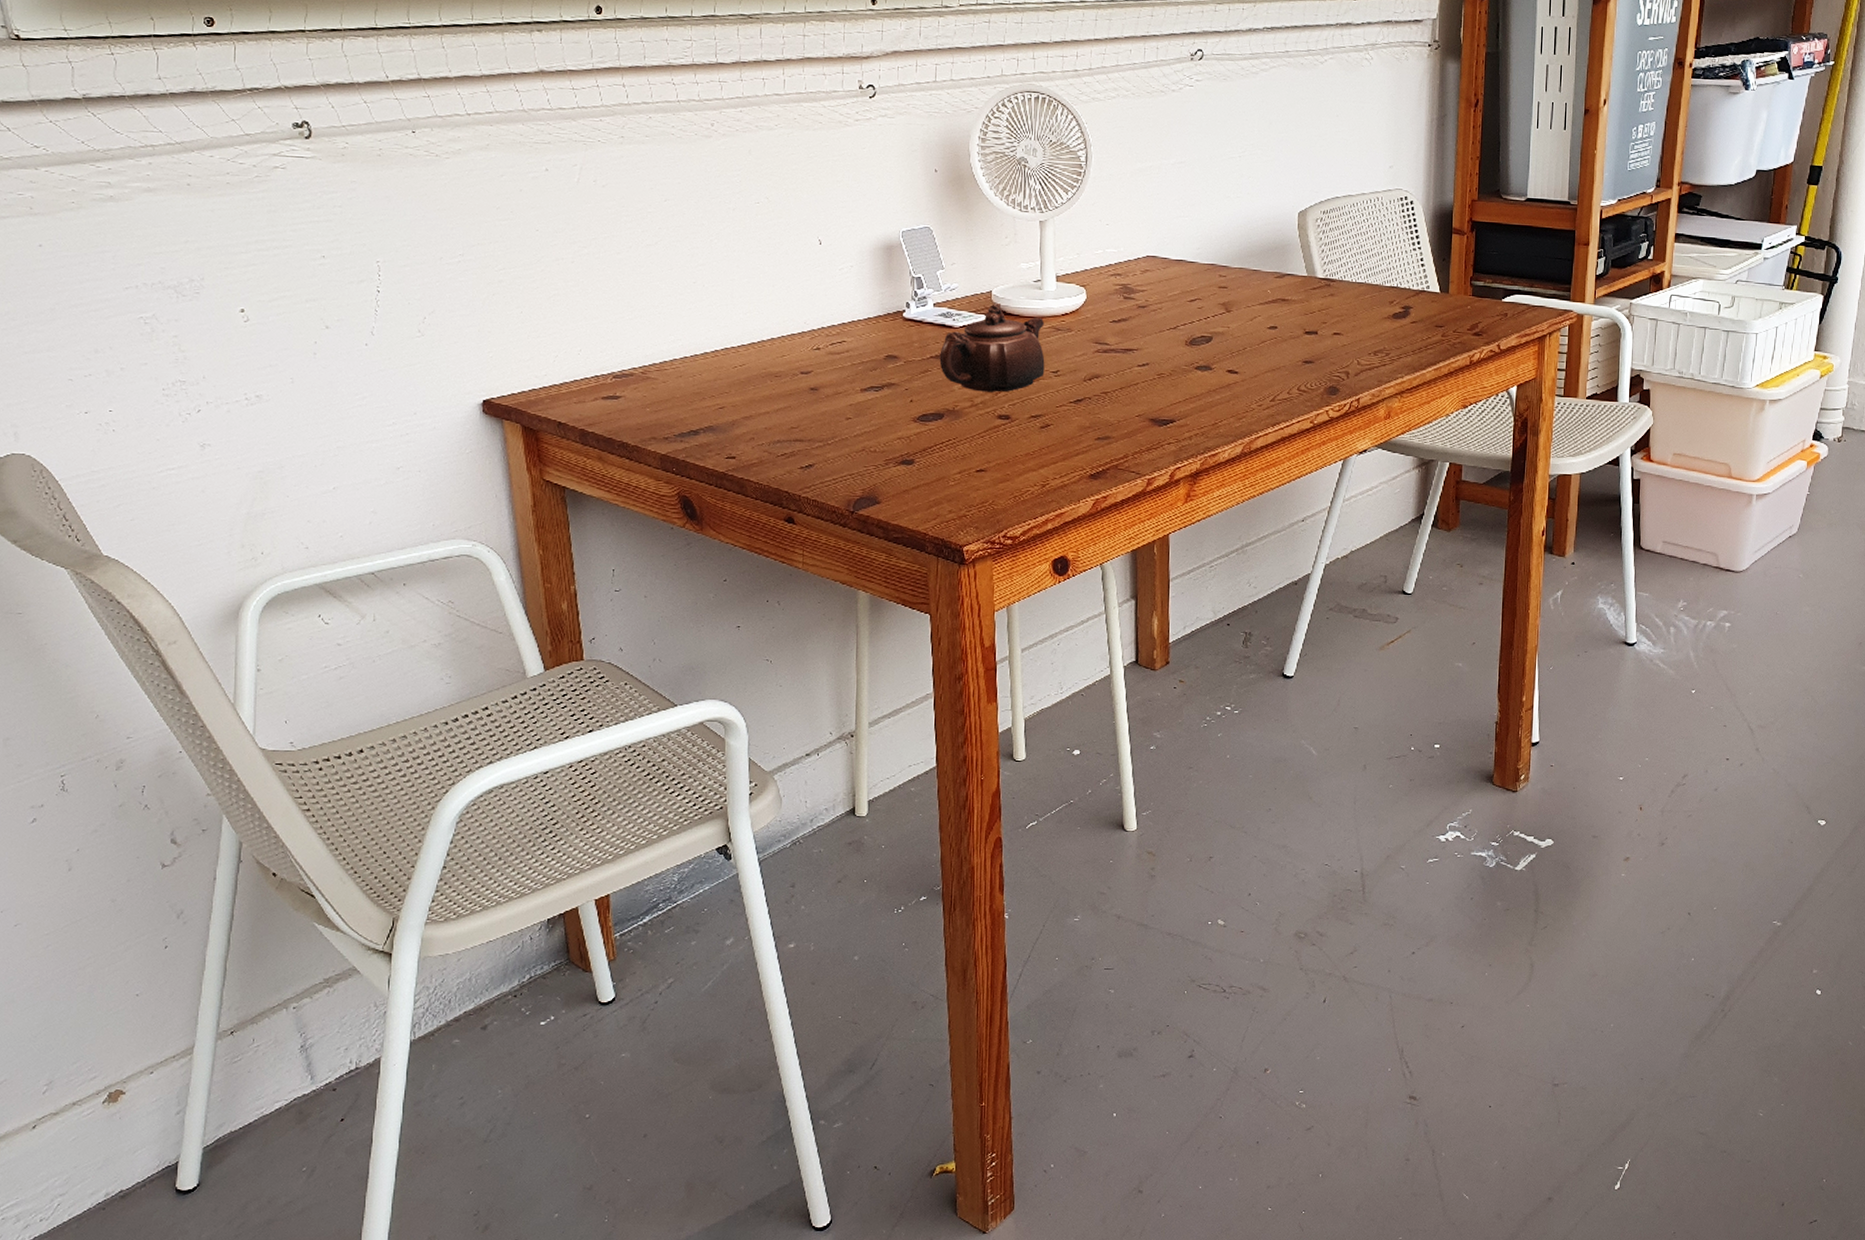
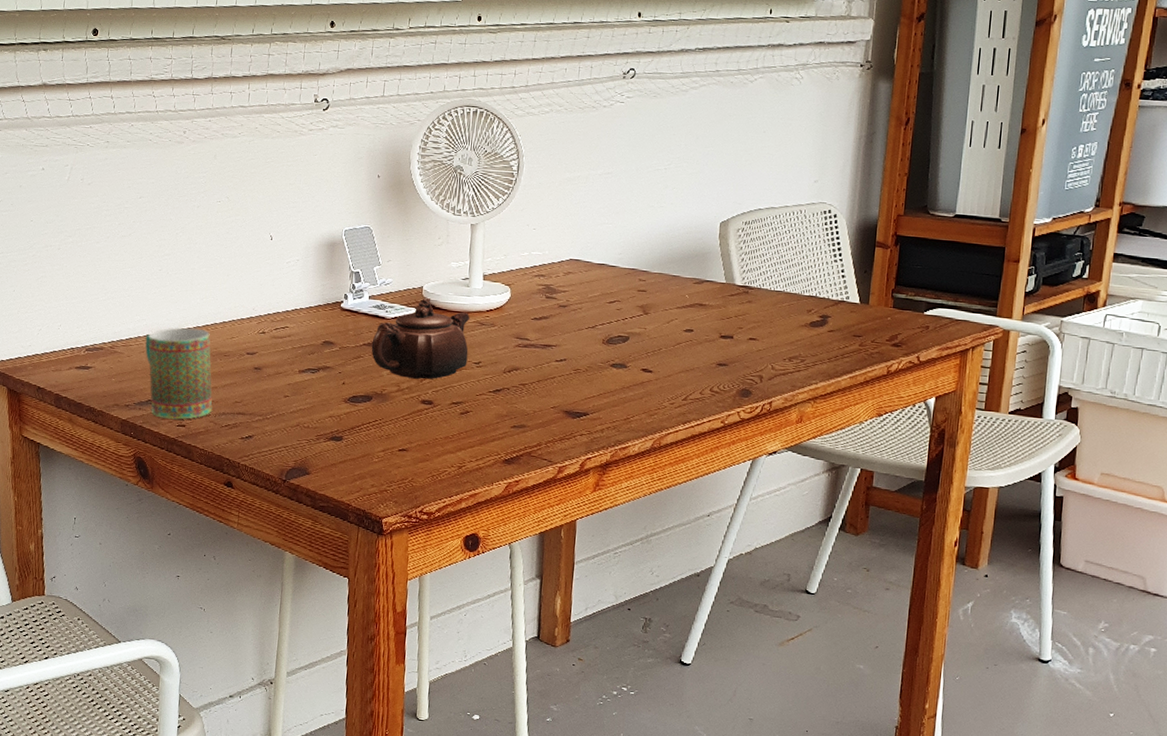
mug: none [682,346,765,451] -> present [145,327,213,420]

